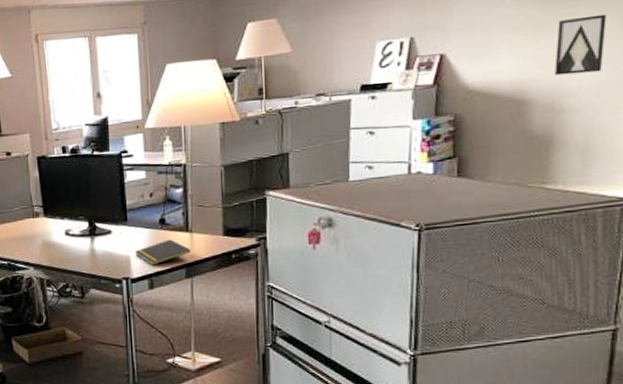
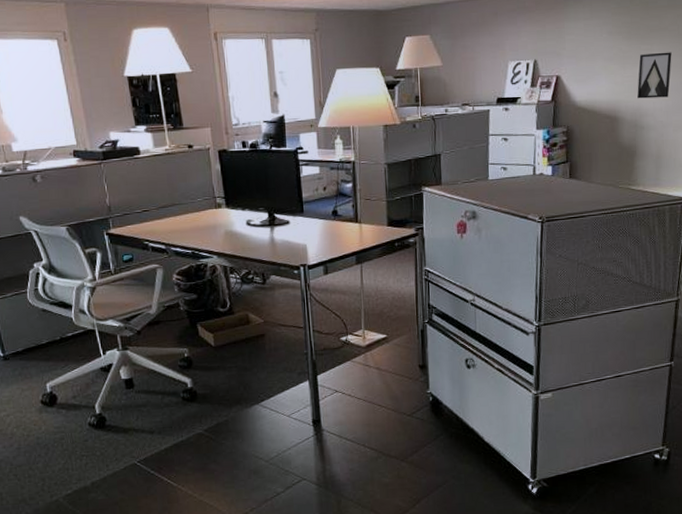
notepad: present [135,239,192,266] -> none [311,229,361,253]

